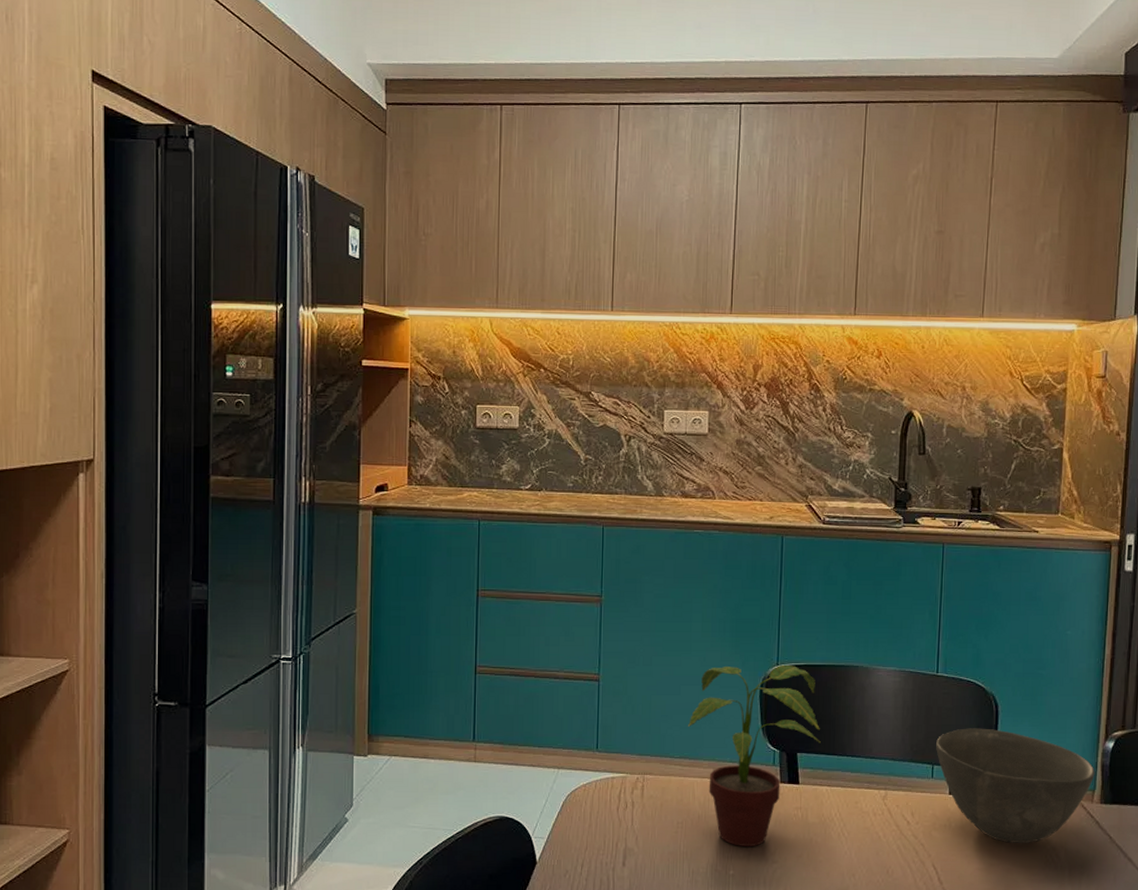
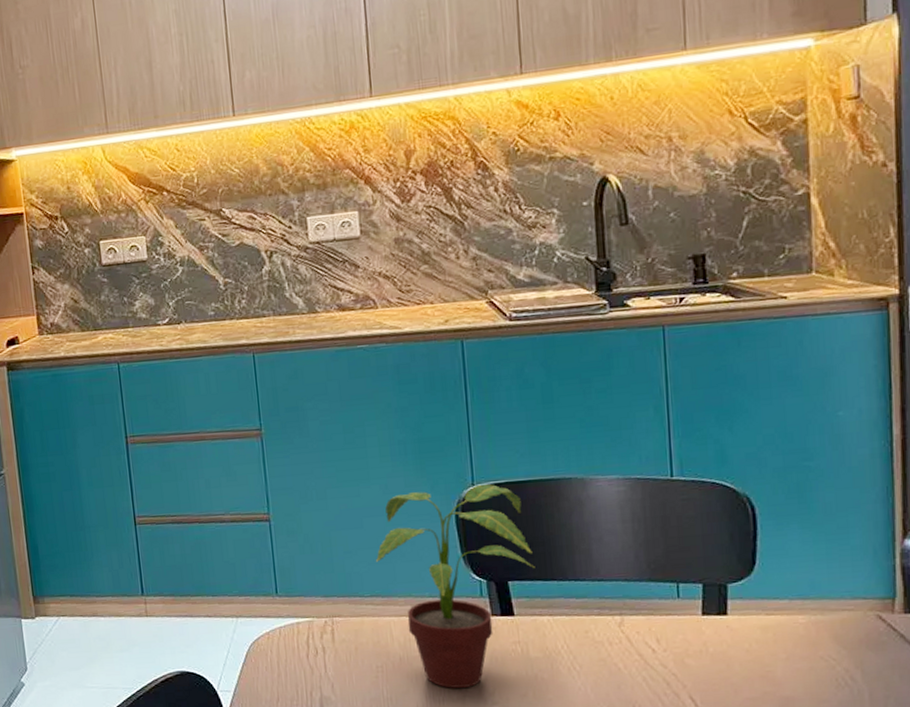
bowl: present [936,728,1095,844] -> none [679,536,893,667]

